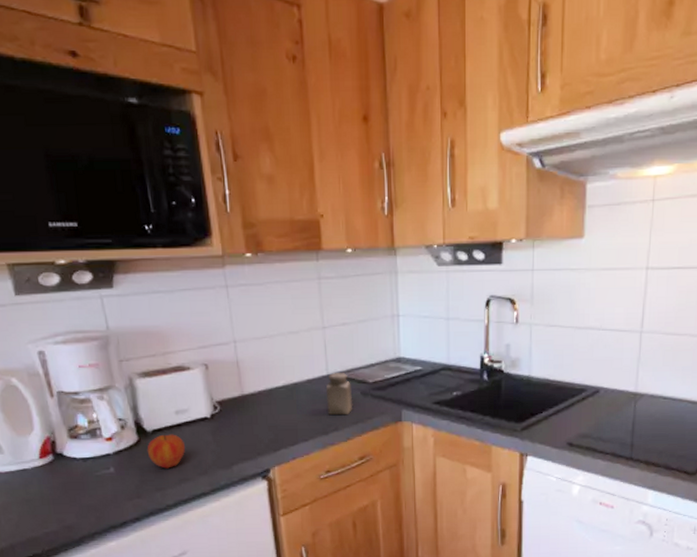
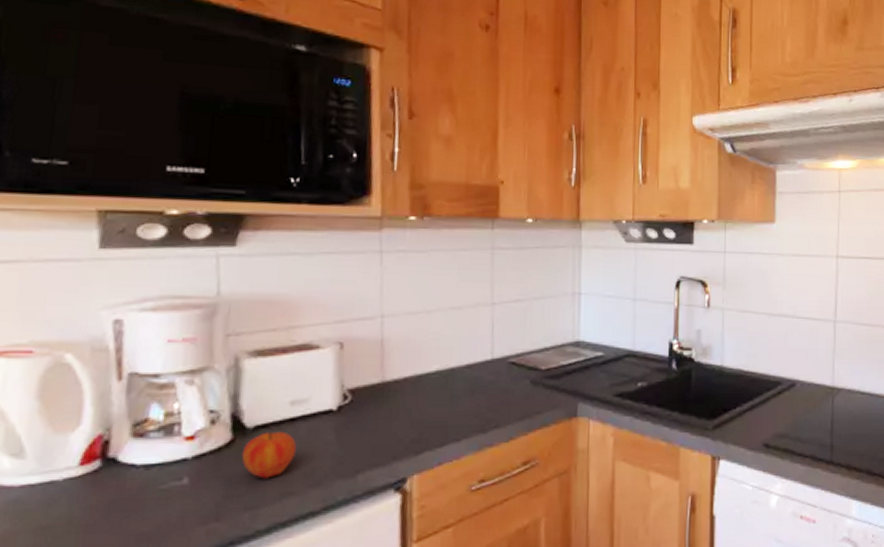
salt shaker: present [325,373,353,416] -> none [487,357,520,409]

